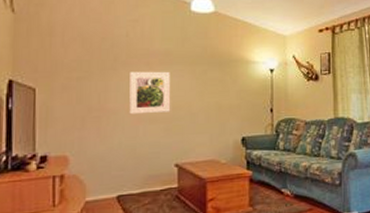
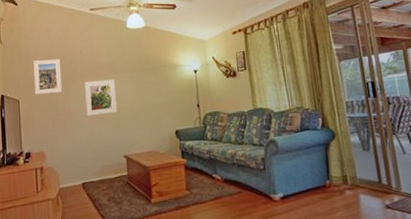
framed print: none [59,39,99,84] -> present [33,59,62,95]

